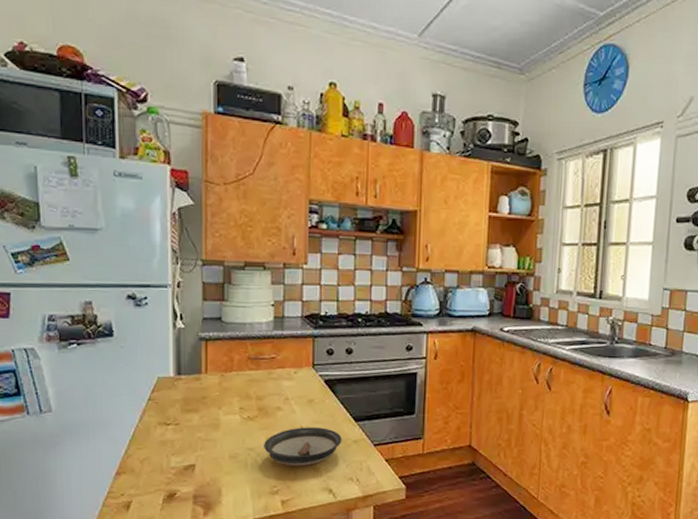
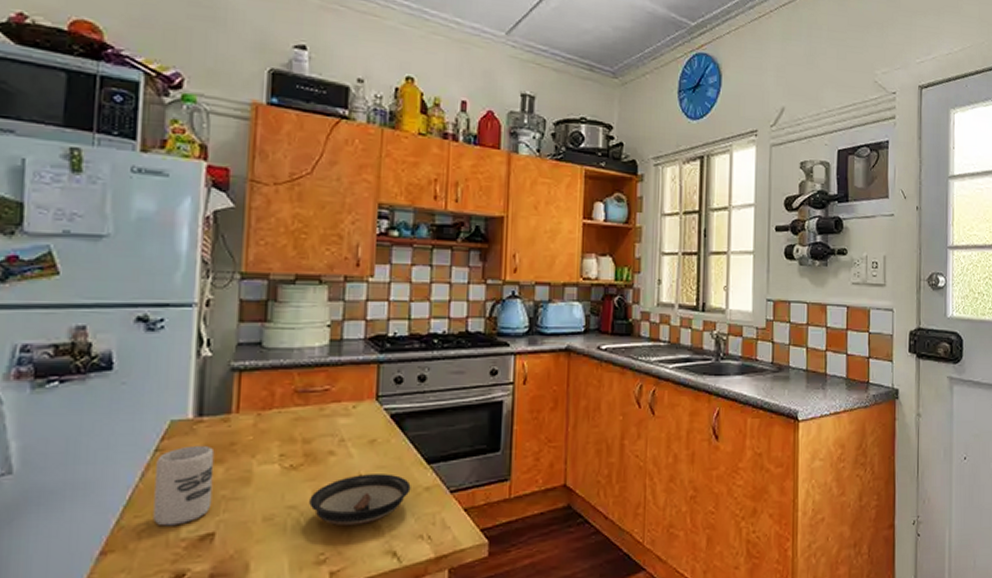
cup: none [150,397,192,457] -> present [153,445,215,526]

